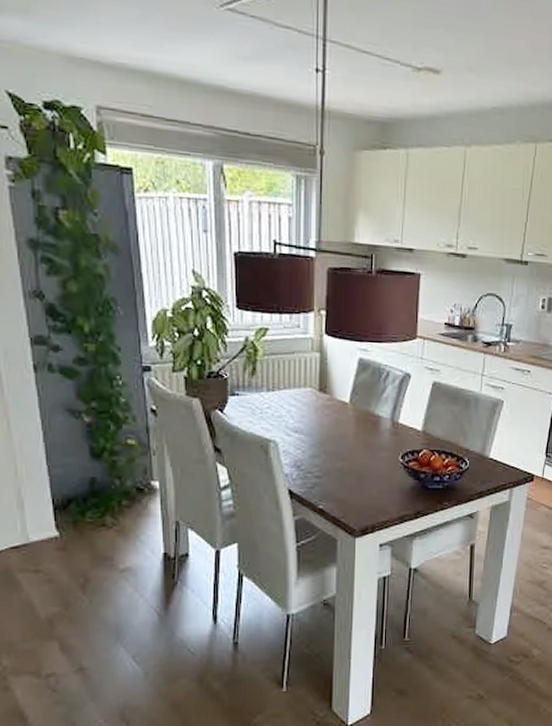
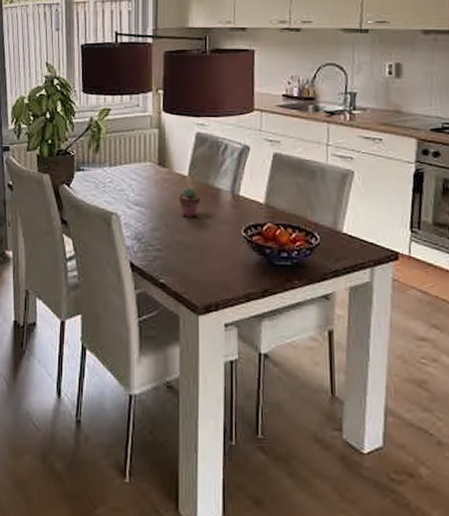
potted succulent: none [338,414,361,444] -> present [178,187,200,217]

